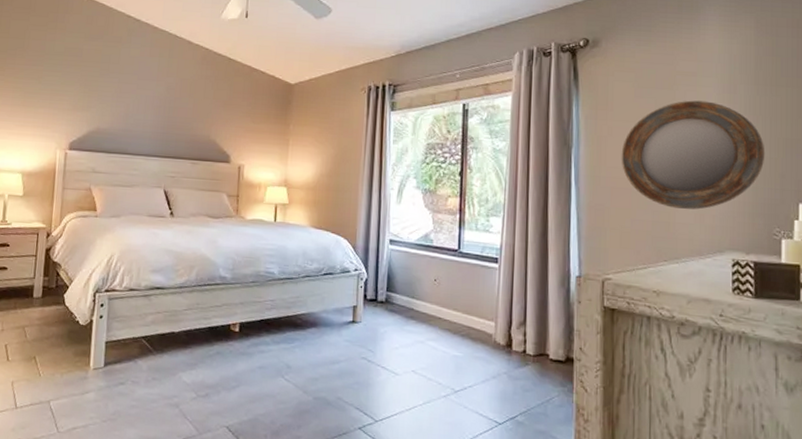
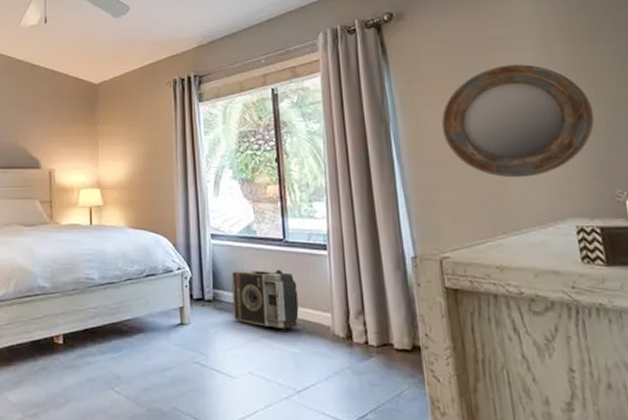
pouch: none [403,275,466,336] -> present [231,270,299,331]

